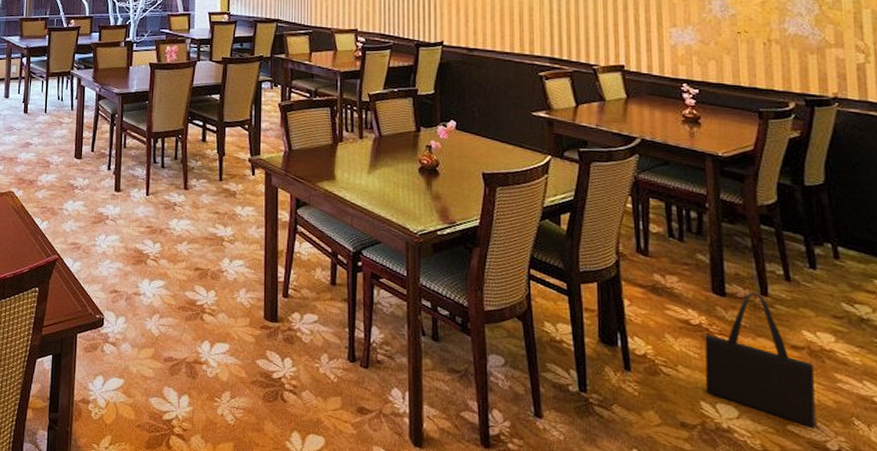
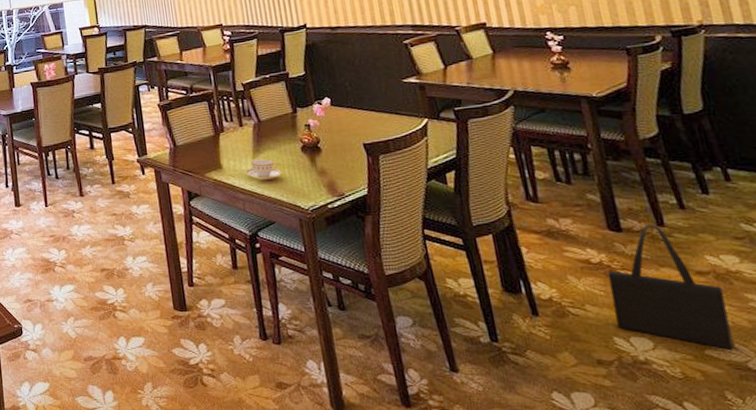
teacup: none [358,174,395,198] -> present [245,158,282,181]

